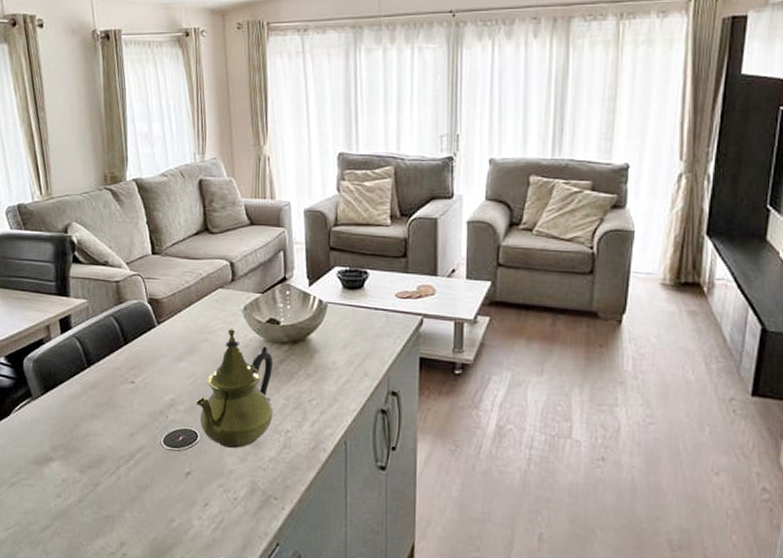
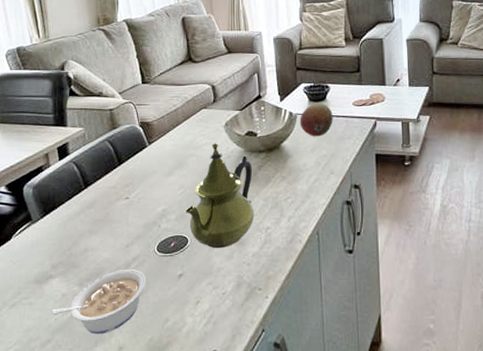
legume: none [51,460,152,527] -> present [51,269,147,335]
fruit: none [330,291,371,331] -> present [300,103,333,137]

